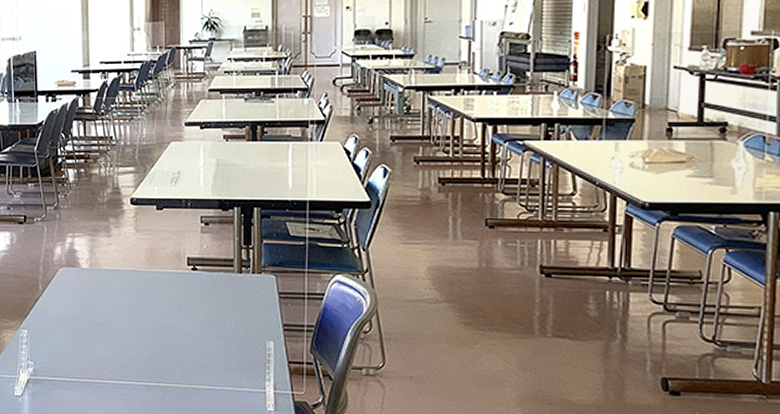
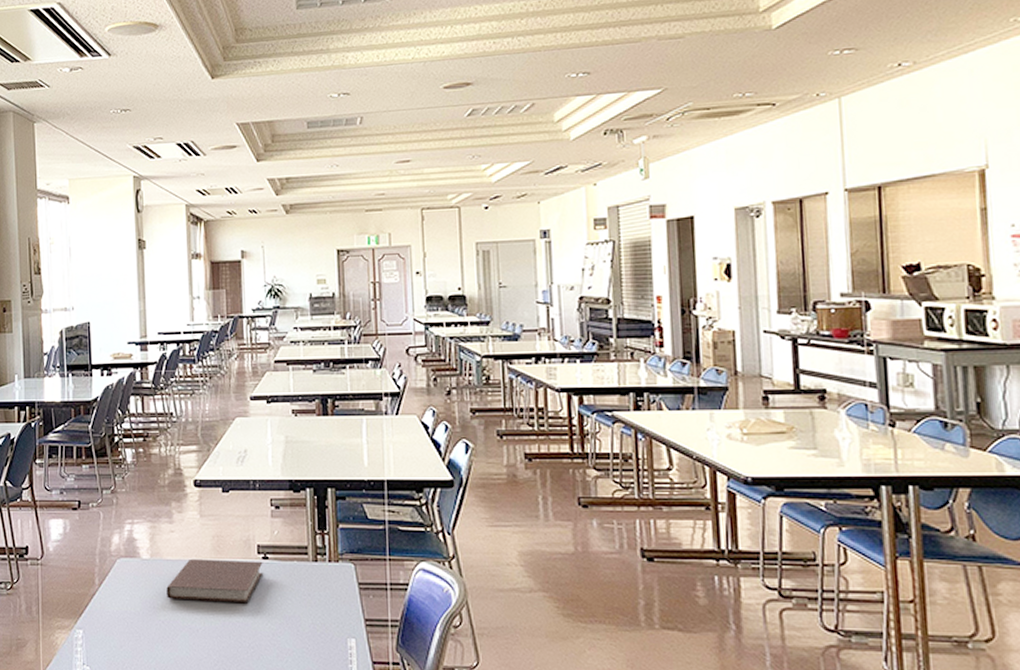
notebook: none [103,268,192,309] -> present [166,558,264,604]

